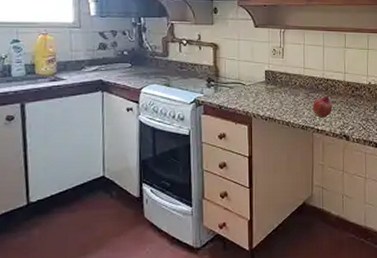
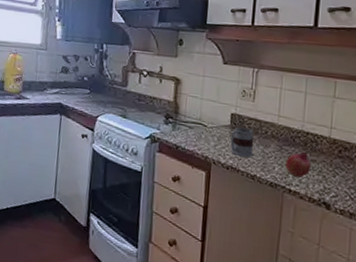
mug: none [266,81,286,107] -> present [230,127,254,157]

